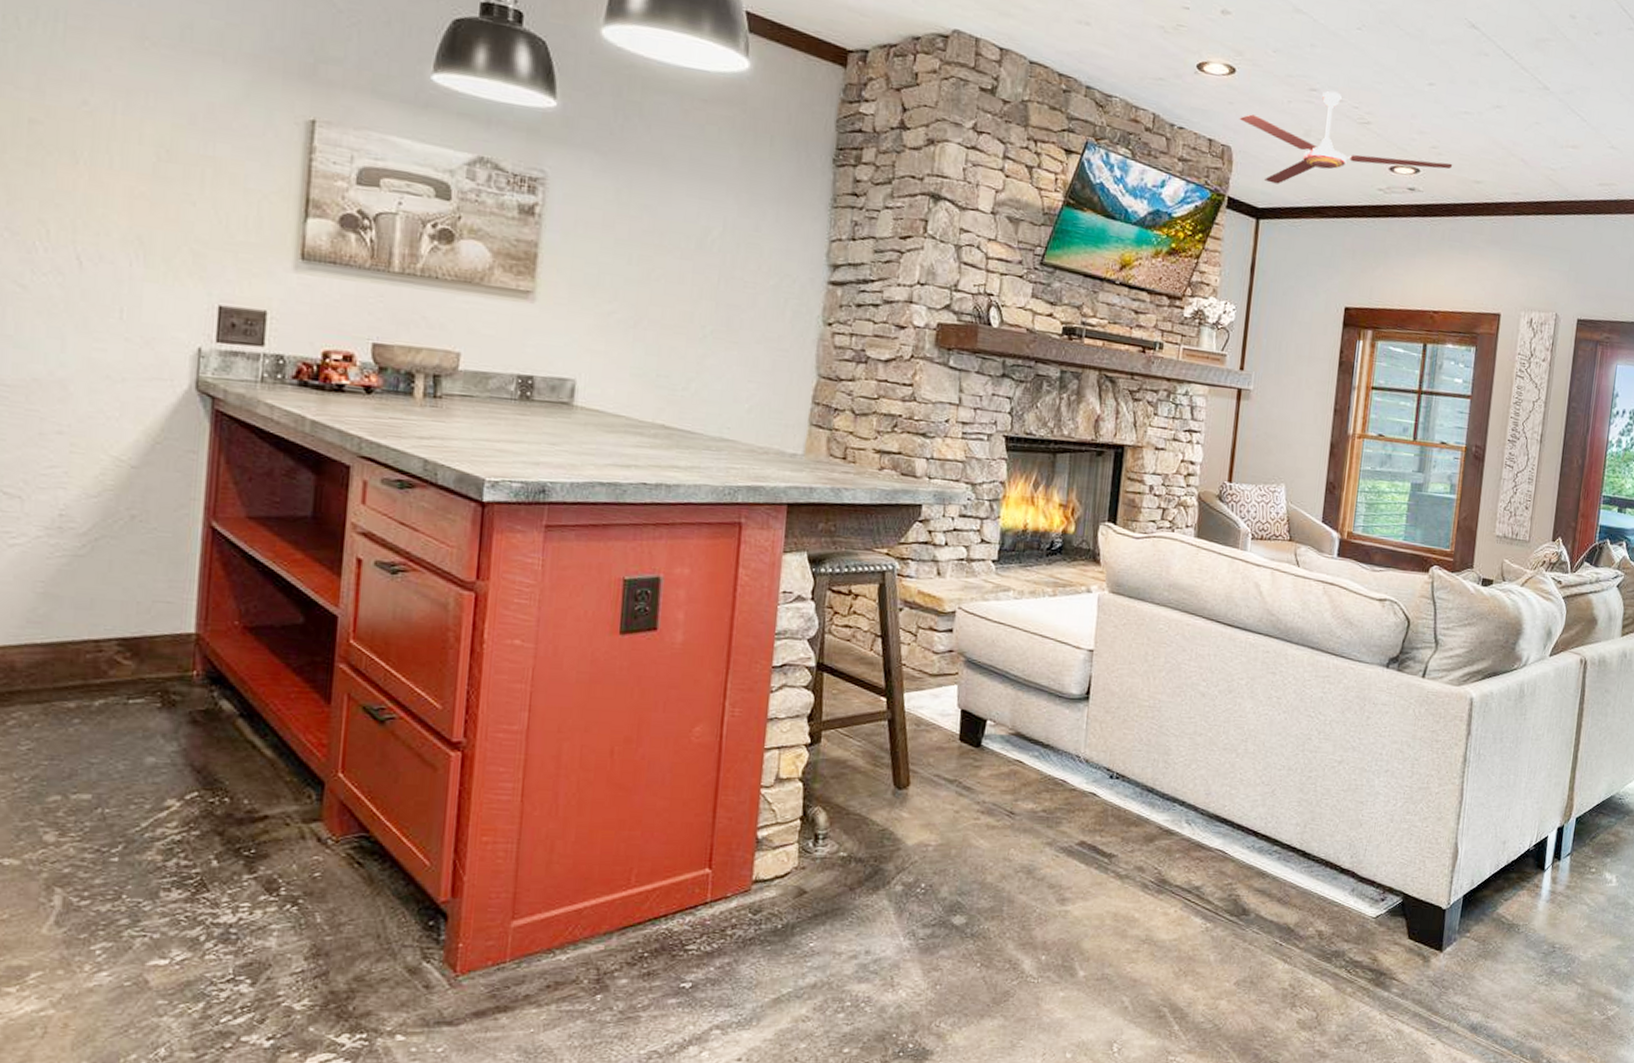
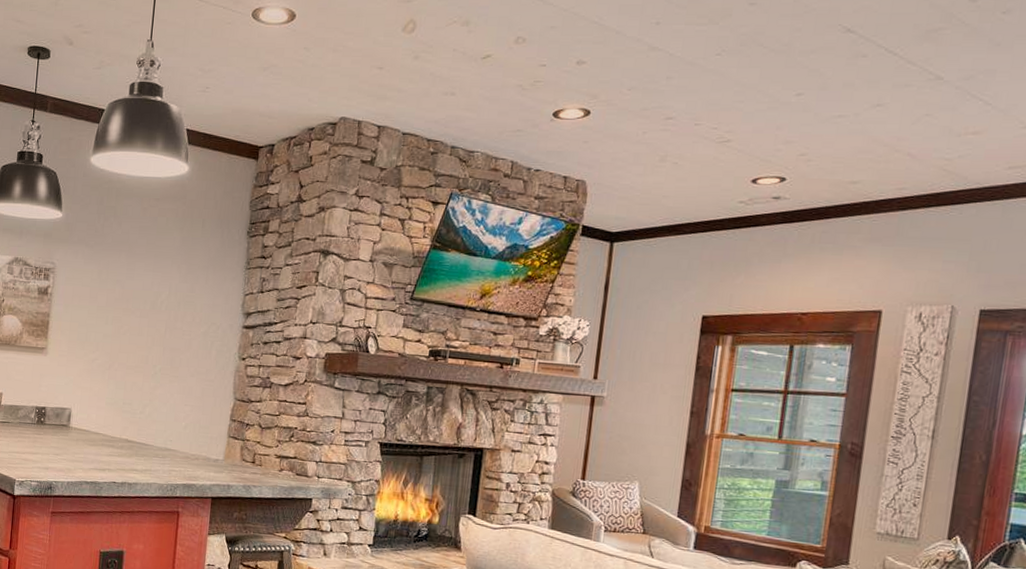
ceiling fan: present [1239,91,1453,184] -> none [594,116,825,209]

